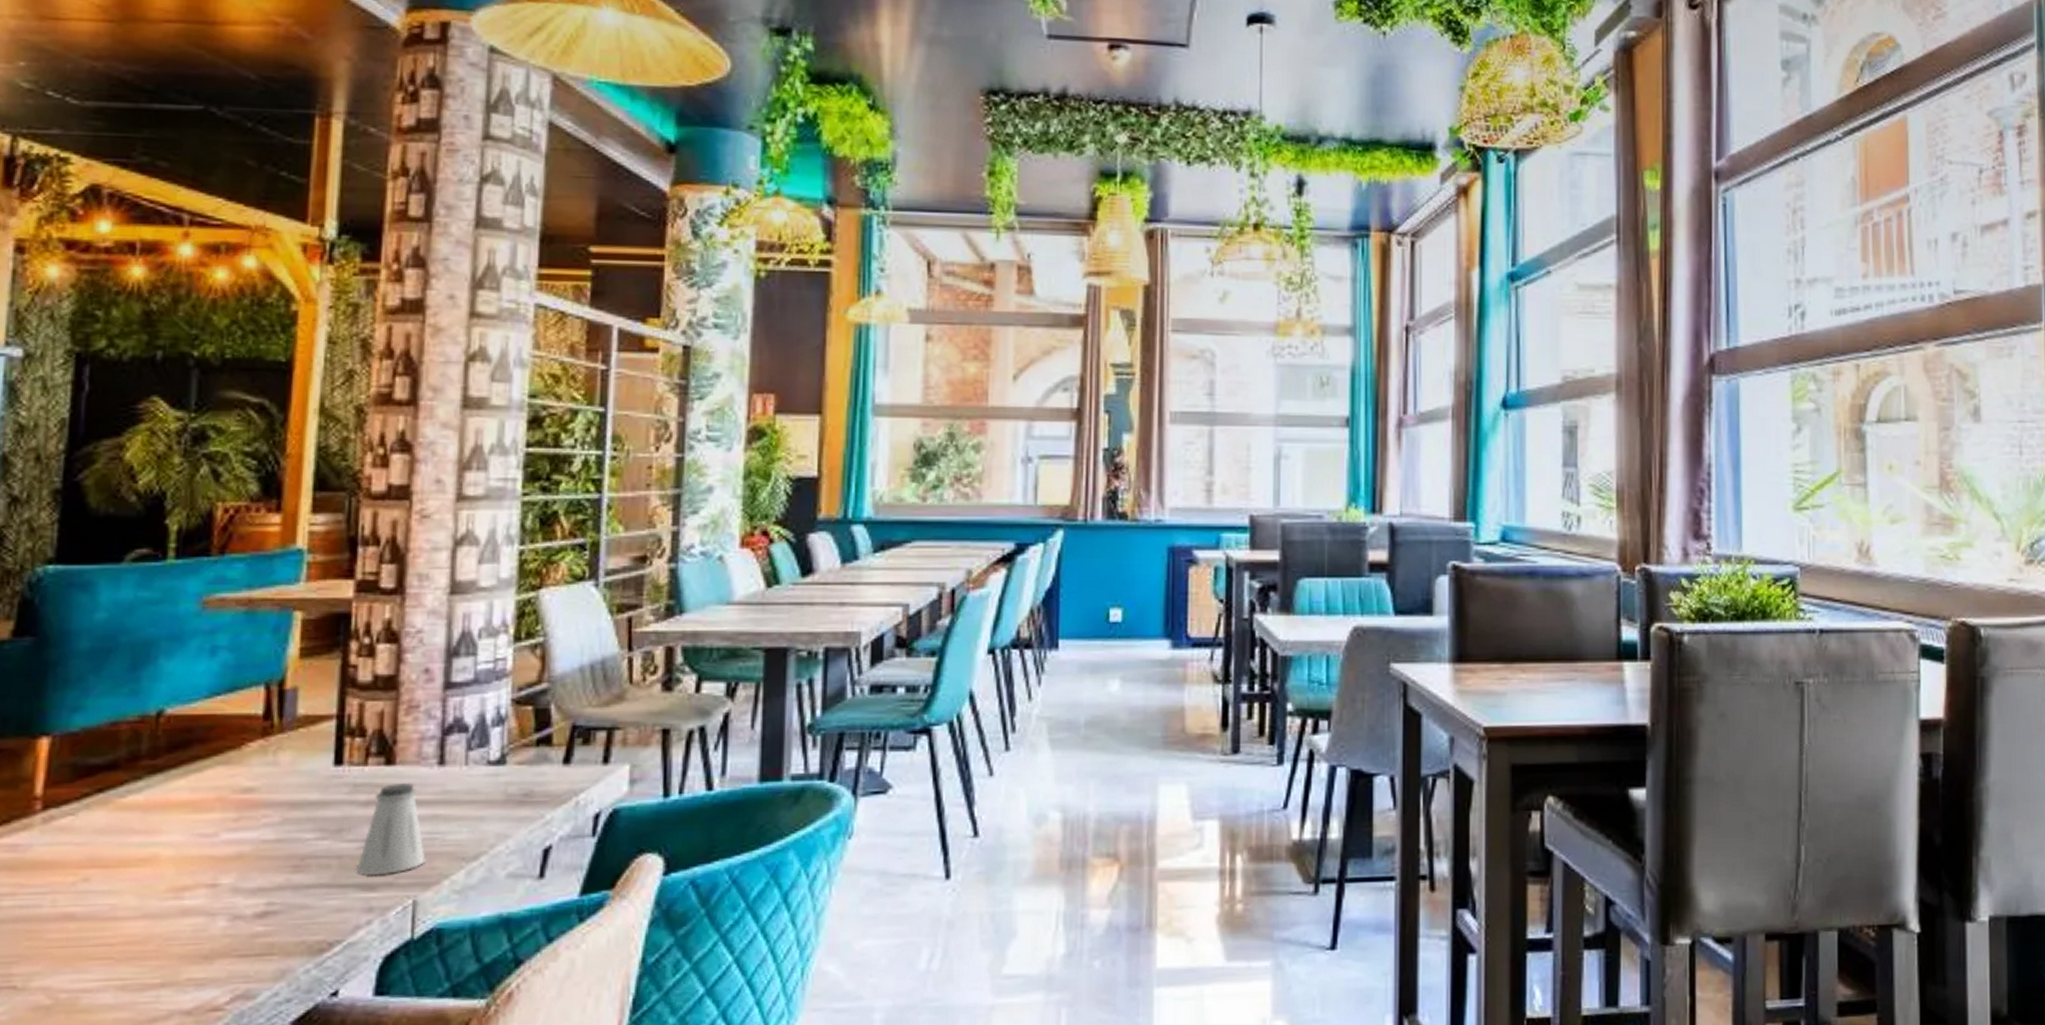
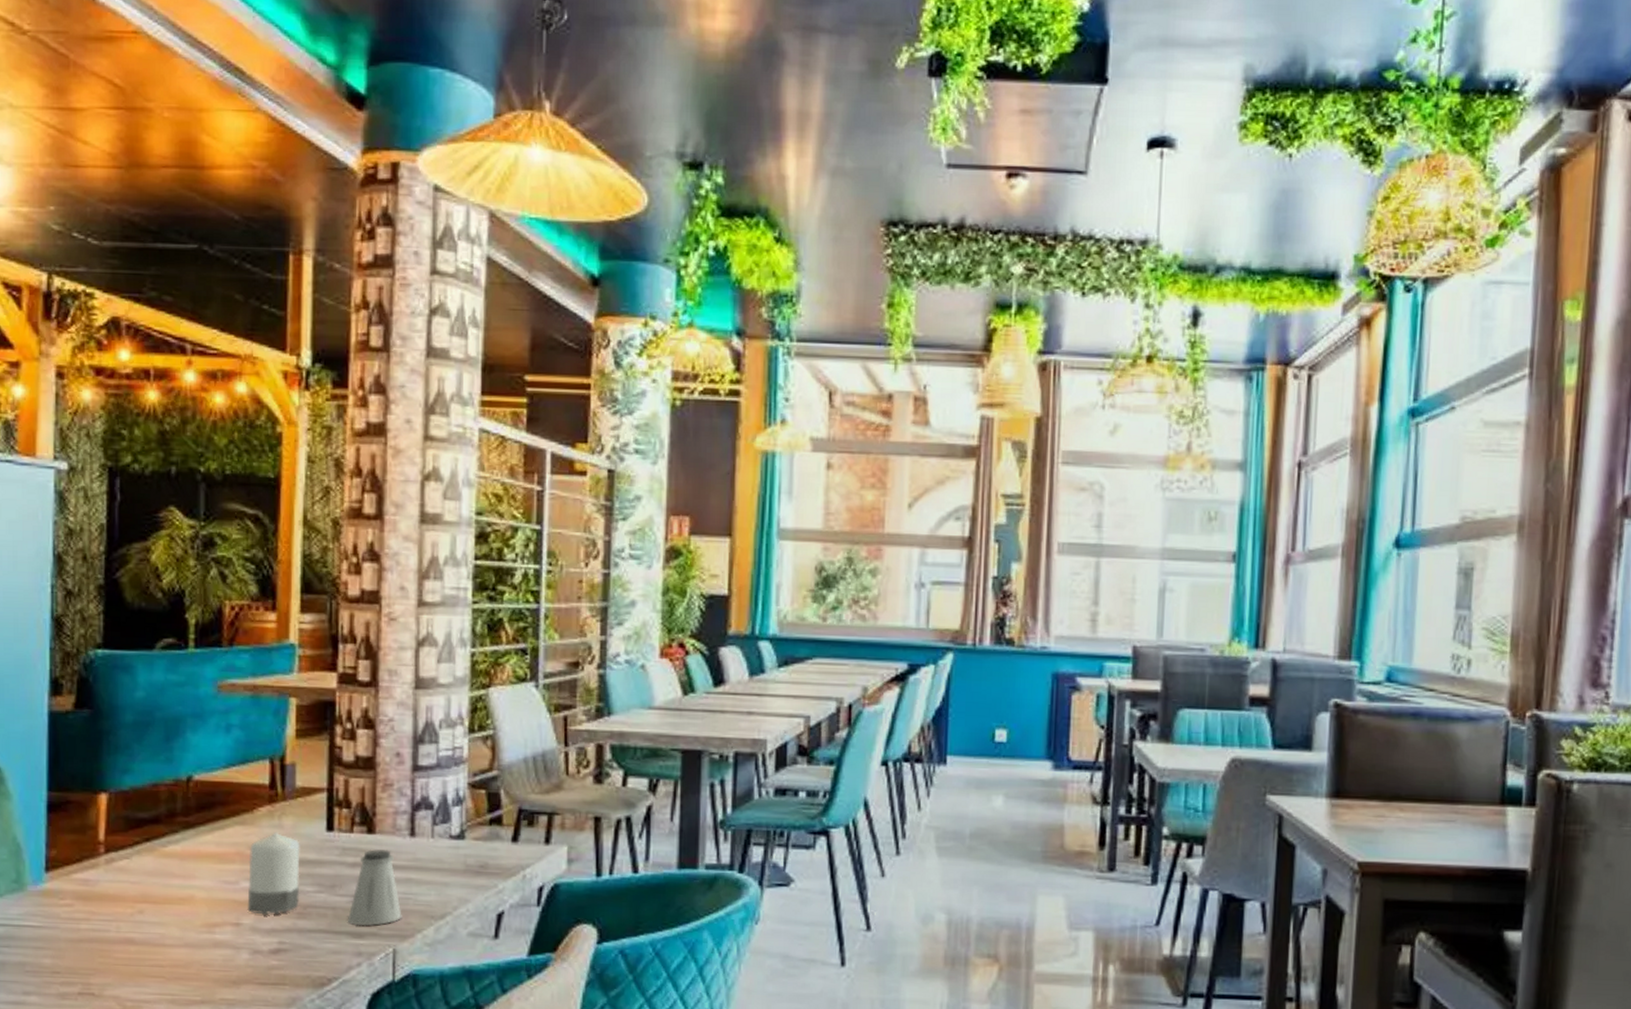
candle: none [228,770,300,873] -> present [247,832,300,916]

